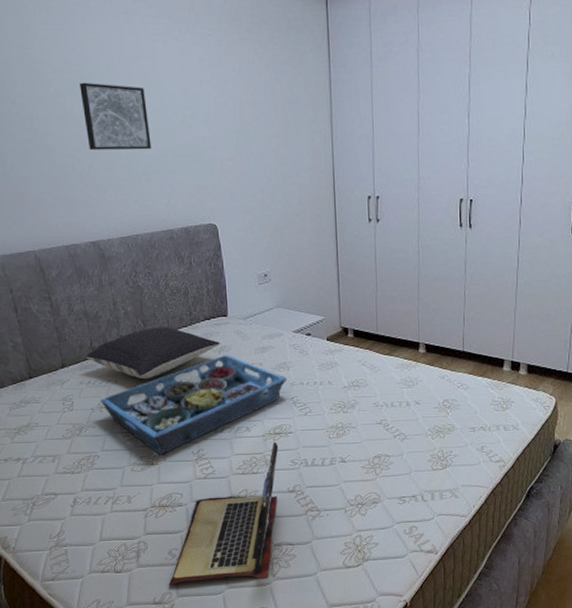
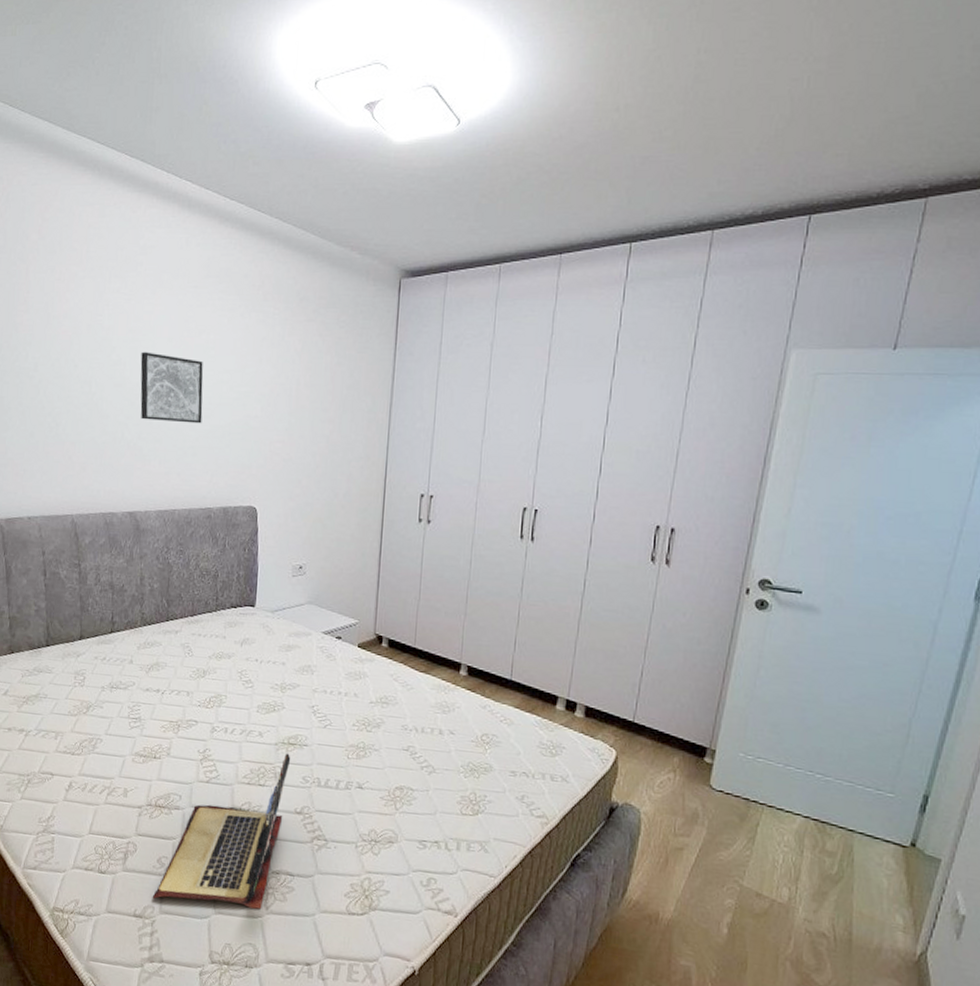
pillow: present [86,327,220,380] -> none [105,608,243,664]
serving tray: present [101,354,288,455] -> none [112,647,310,749]

